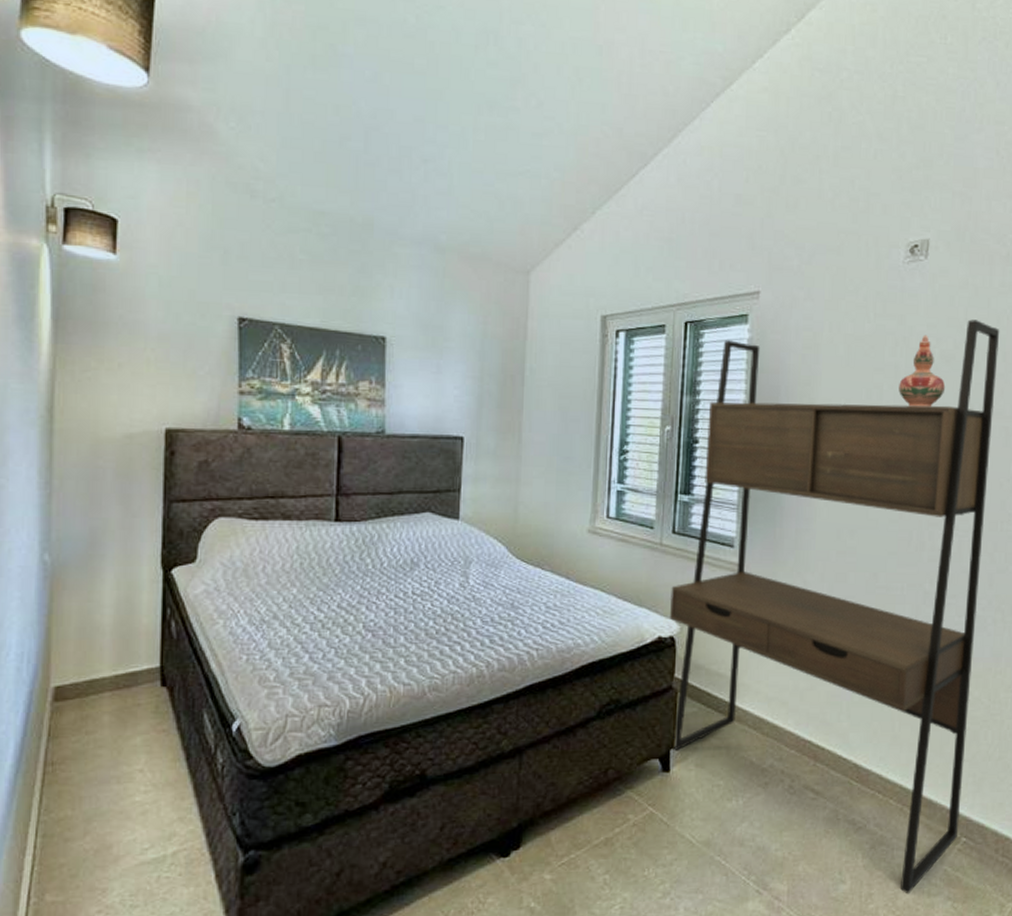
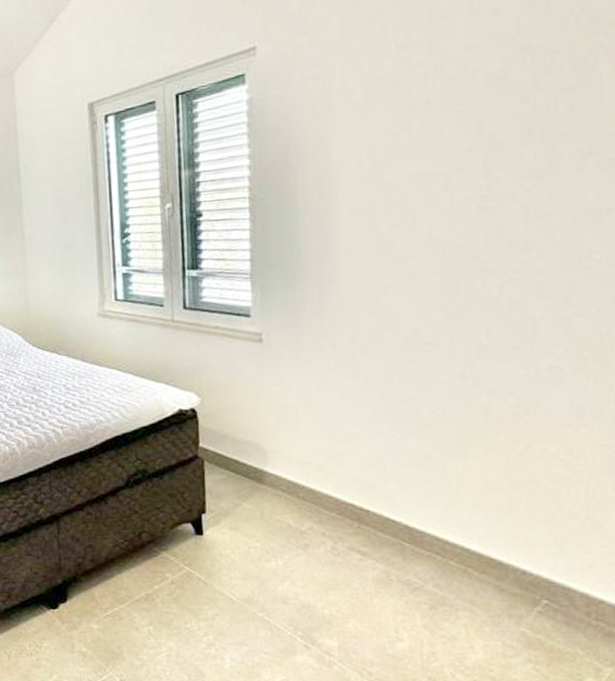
desk: present [670,319,1000,894] -> none [187,29,566,655]
decorative vase: present [899,334,946,408] -> none [433,58,494,144]

